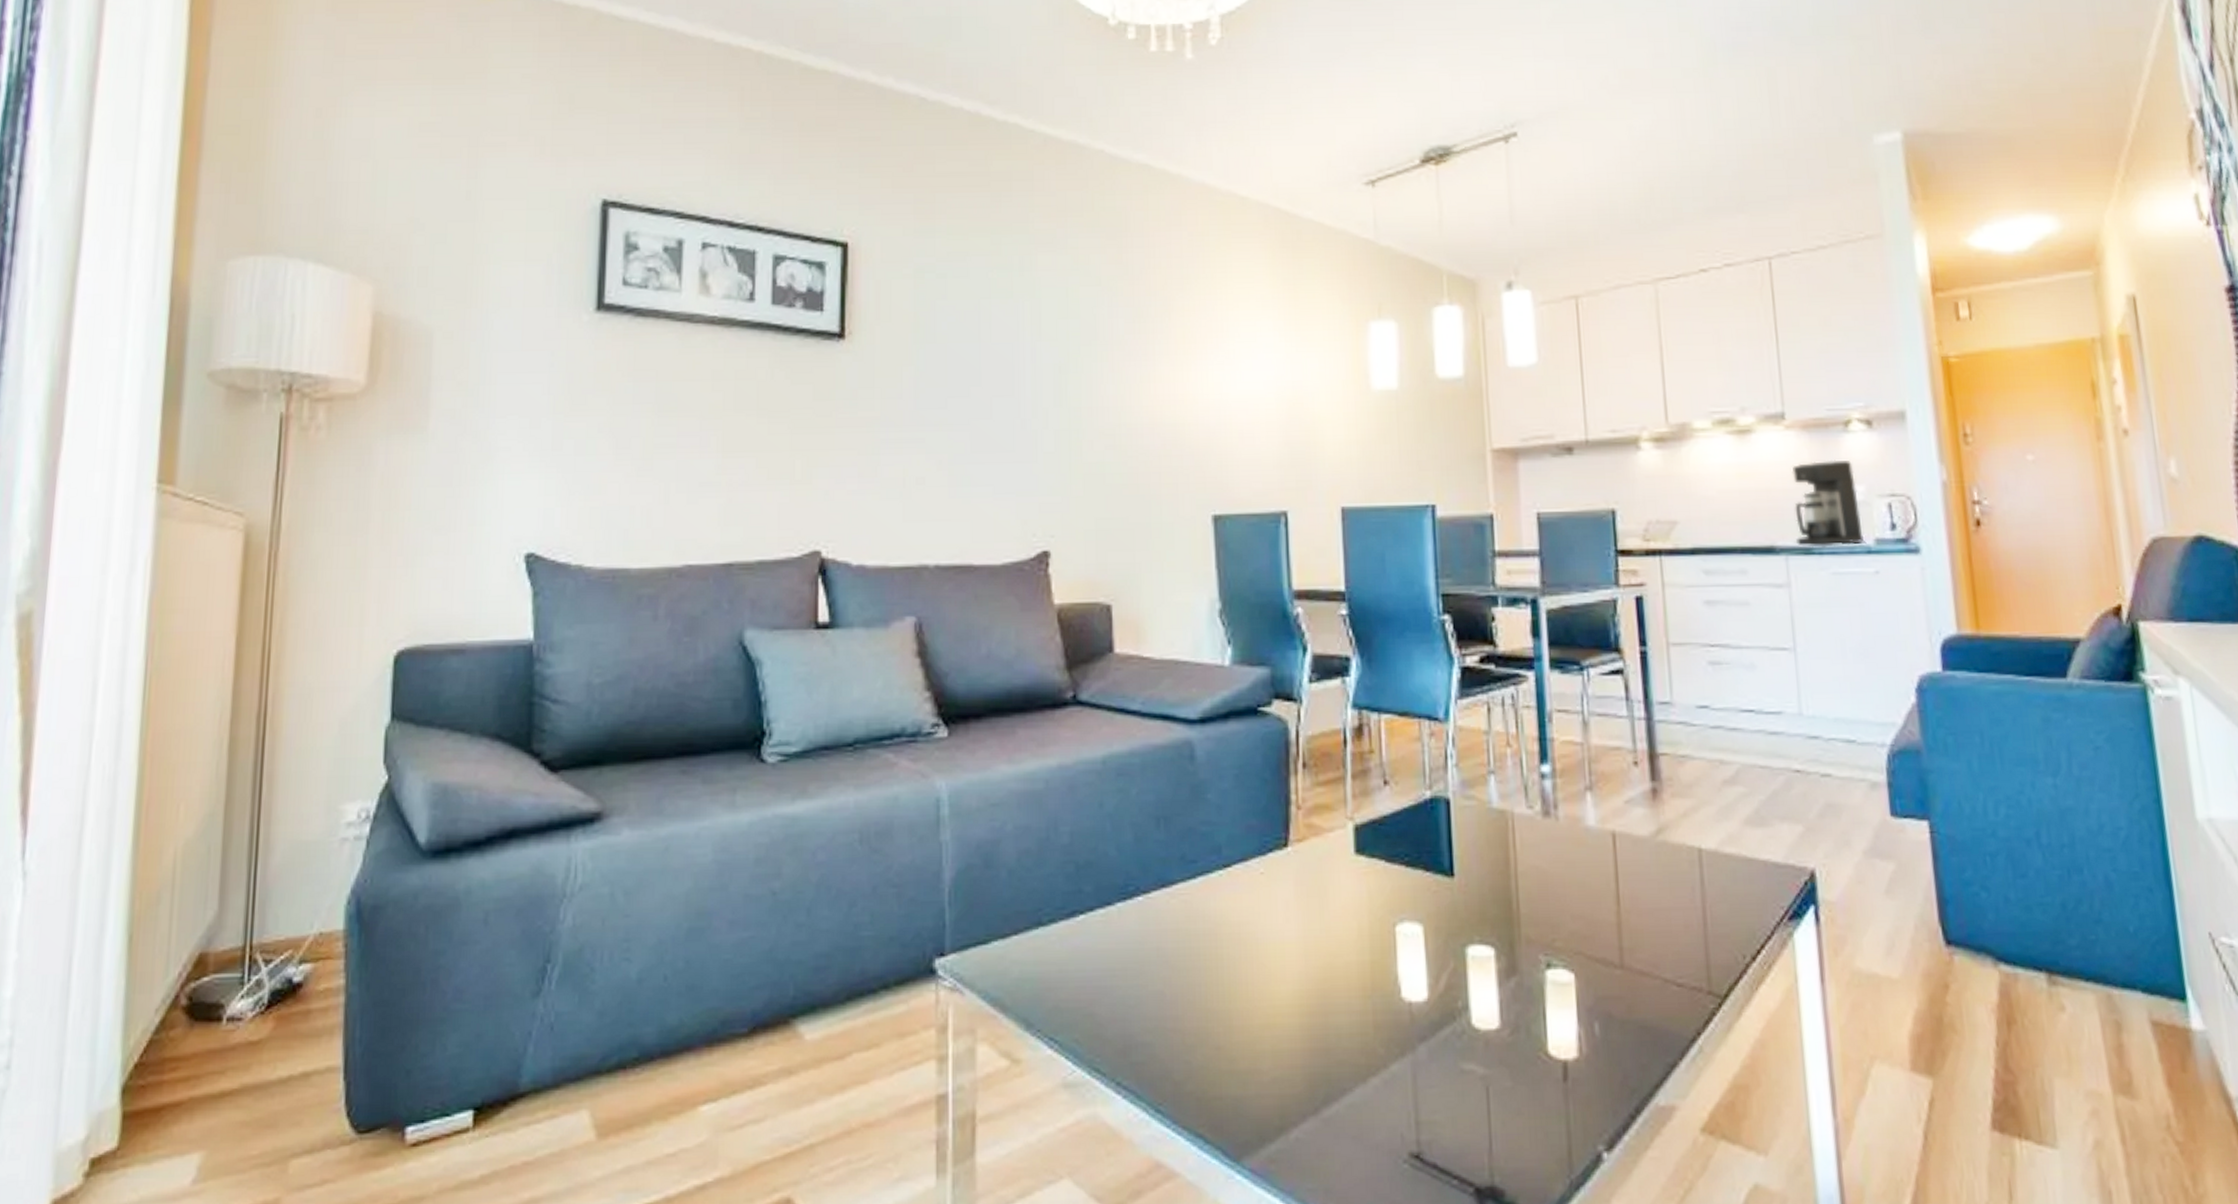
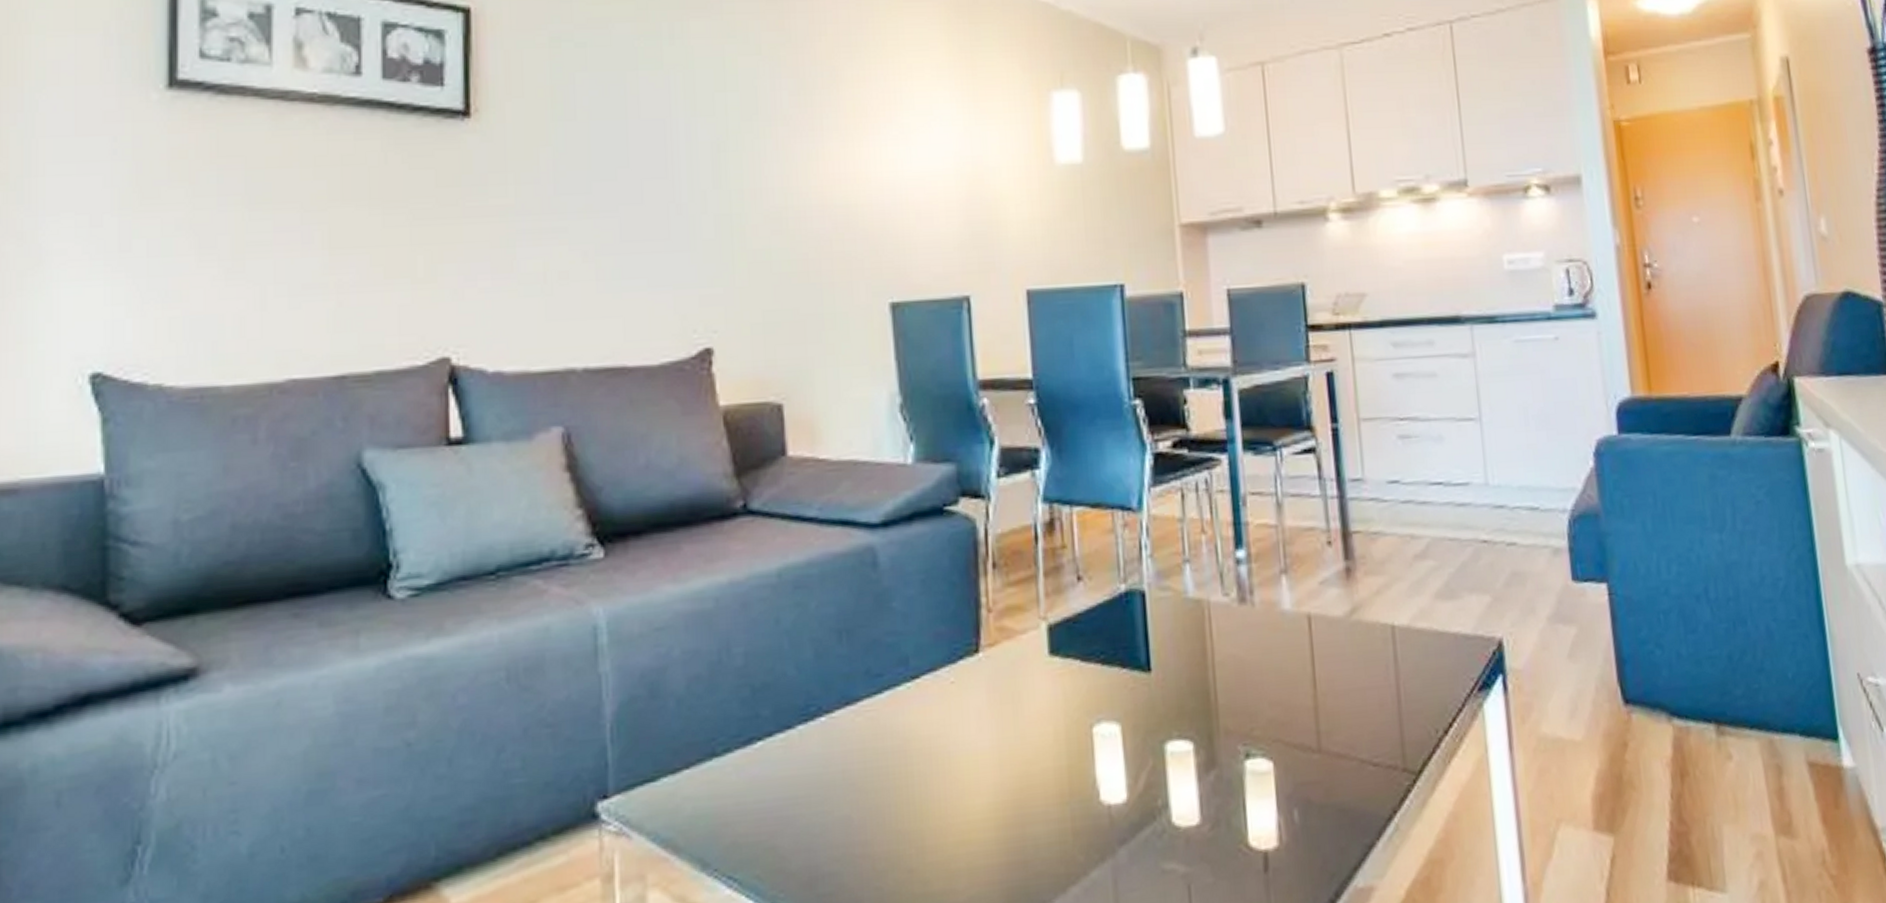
coffee maker: present [1791,460,1864,548] -> none [1475,226,1544,316]

